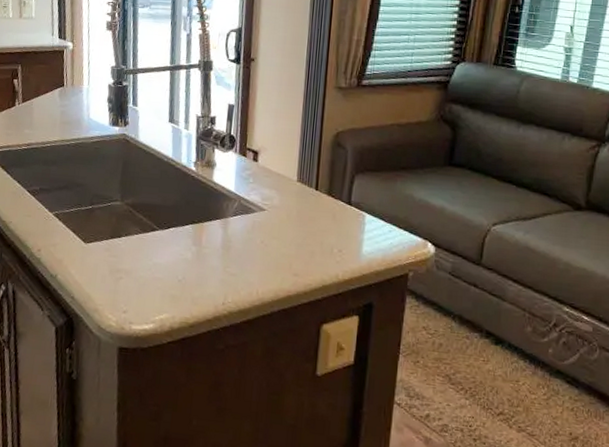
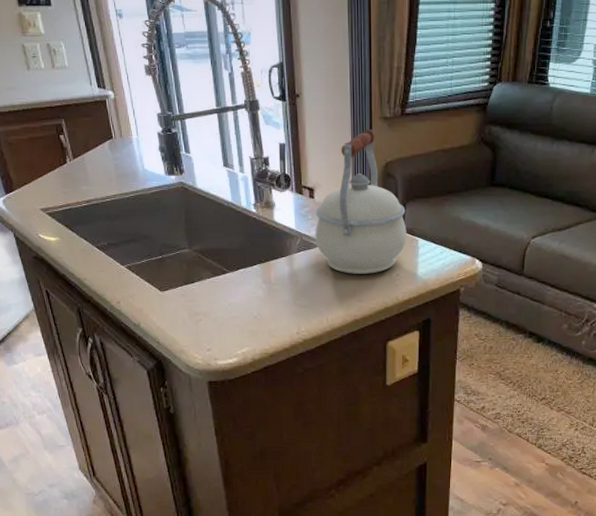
kettle: none [254,98,354,247] -> present [315,130,407,274]

